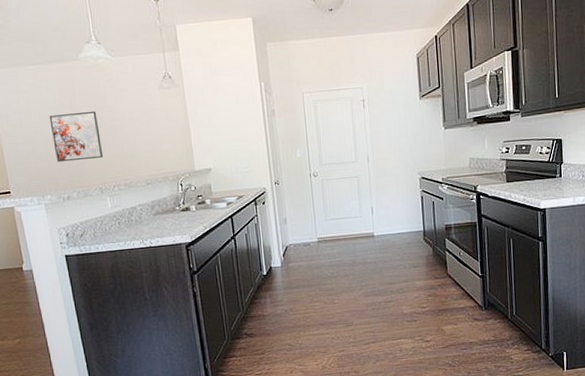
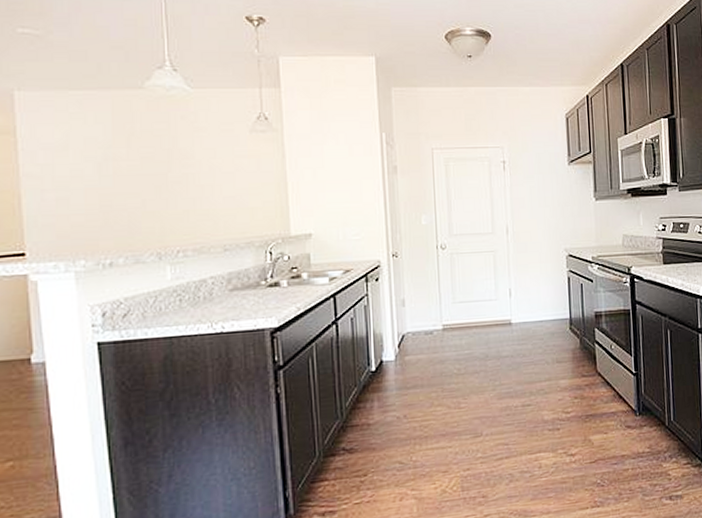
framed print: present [49,110,104,163] -> none [94,153,167,217]

